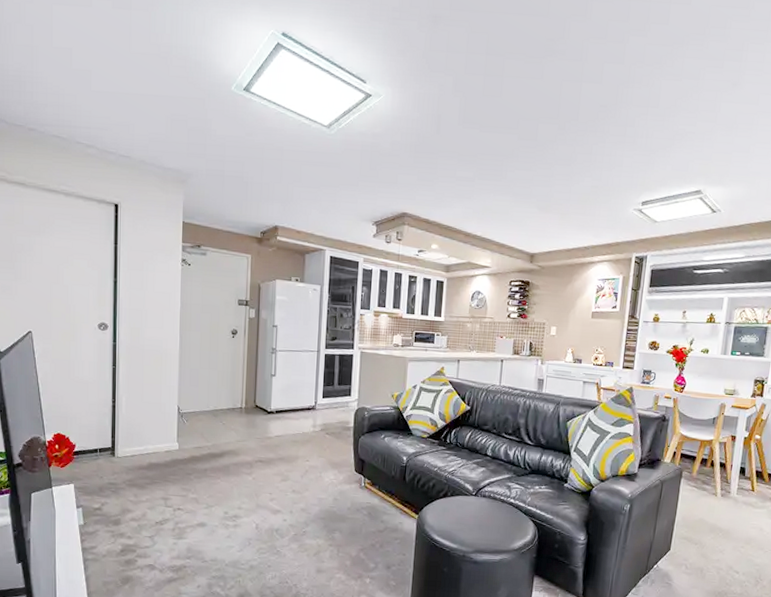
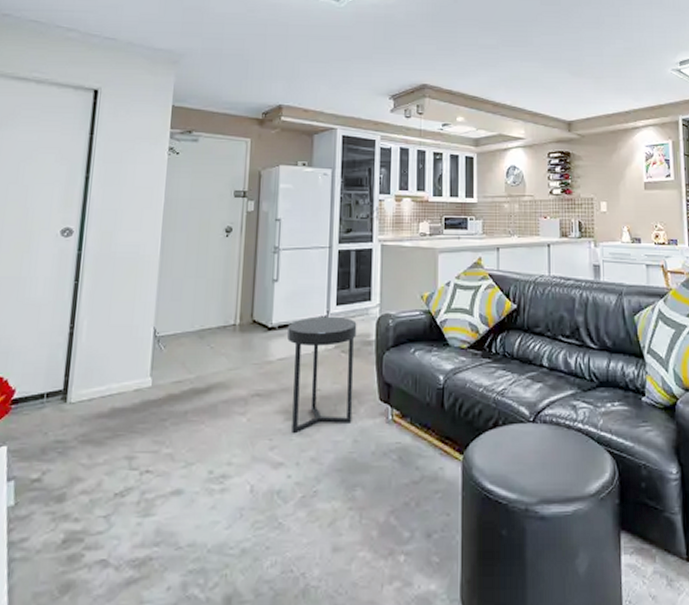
side table: none [283,405,339,491] -> present [287,316,357,434]

